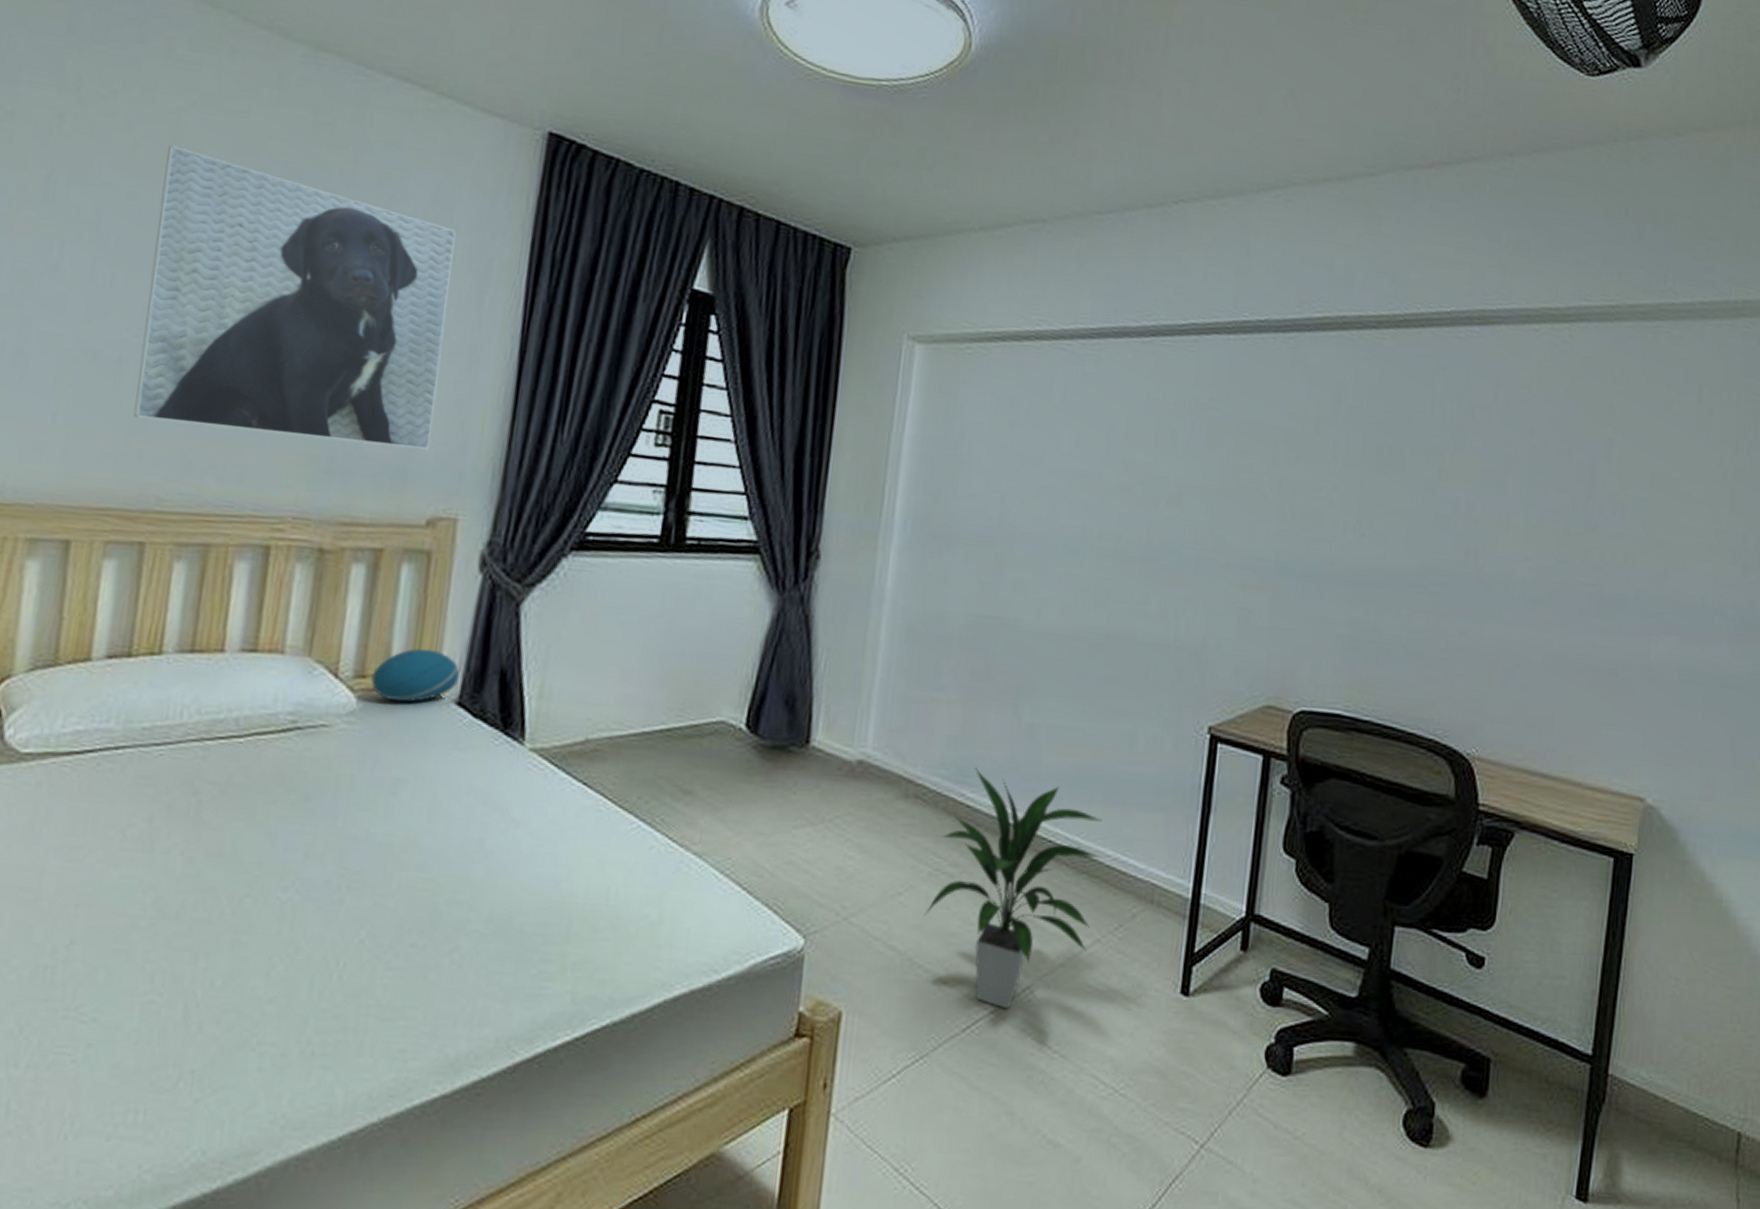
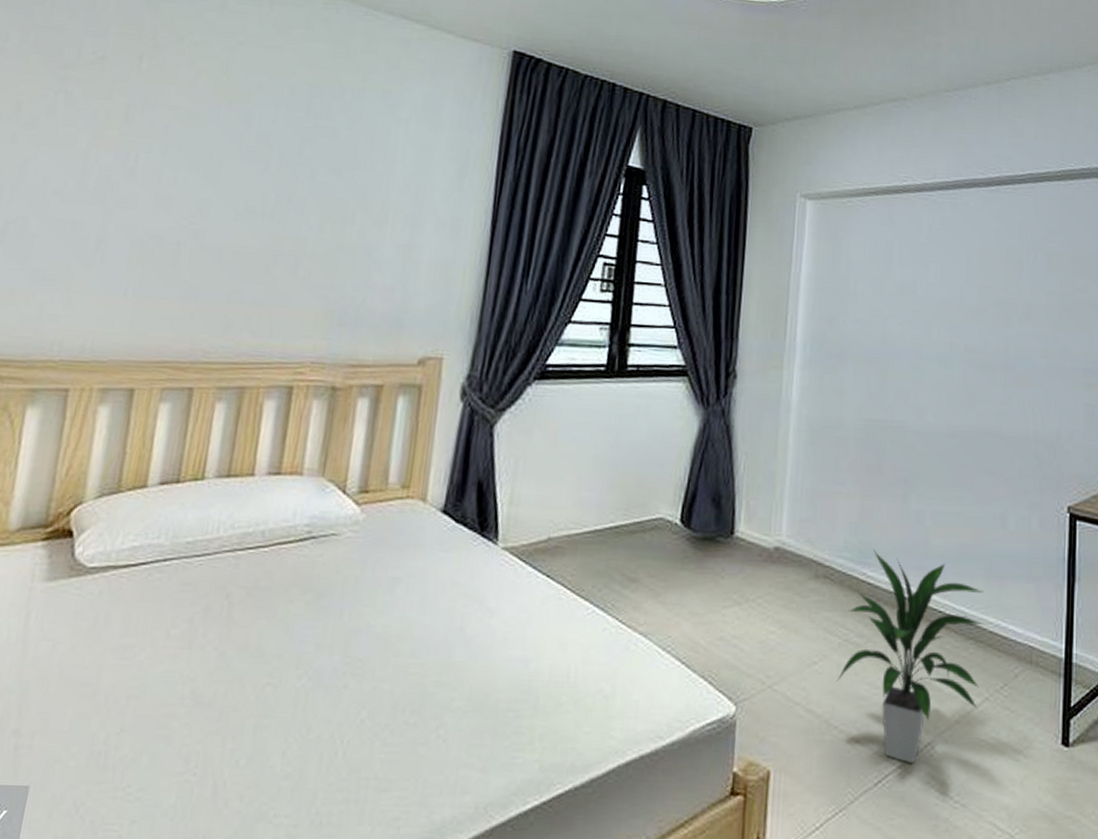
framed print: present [133,145,456,451] -> none [187,75,442,304]
cushion: present [371,648,460,702] -> none [372,466,445,512]

